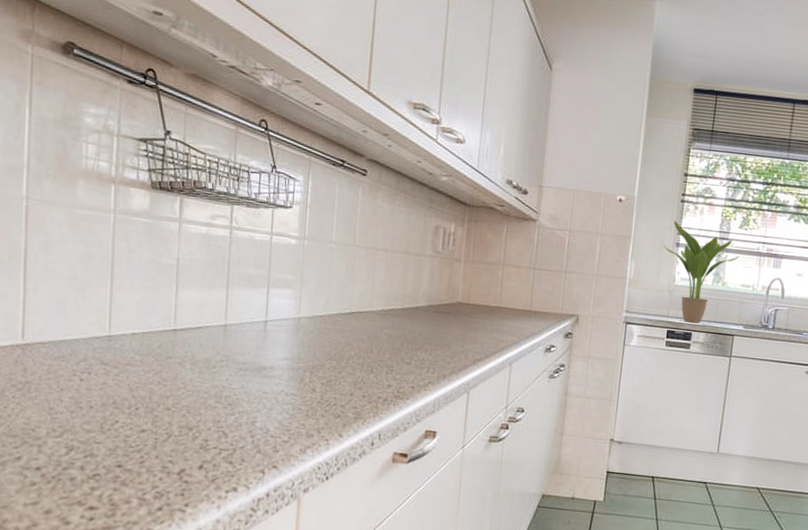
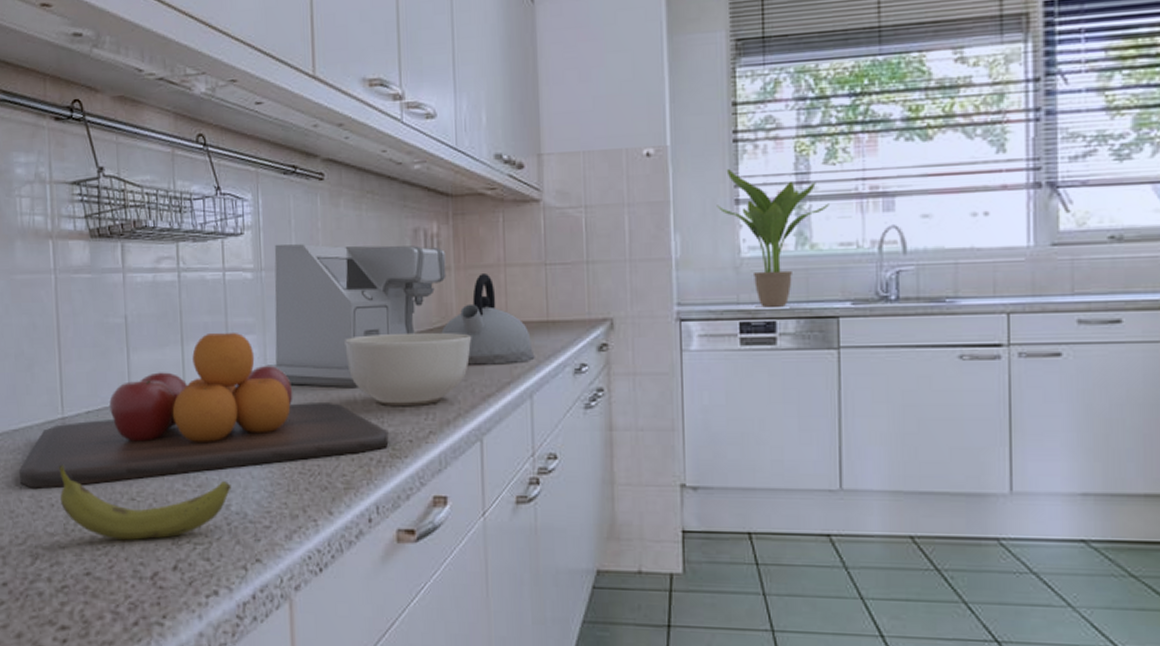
chopping board: none [62,283,396,394] -> present [19,333,389,489]
fruit: none [99,374,258,444] -> present [58,464,232,541]
coffee machine: none [300,220,459,342] -> present [266,244,446,389]
bowl: none [367,302,471,363] -> present [343,332,472,407]
kettle: none [447,268,518,340] -> present [441,274,535,367]

